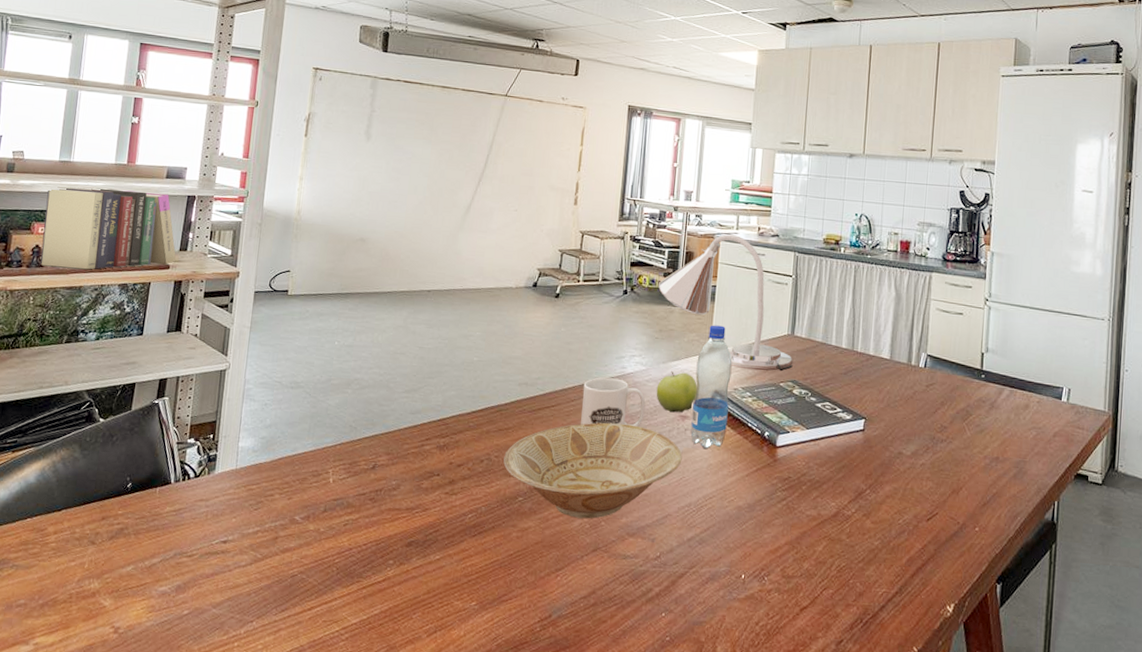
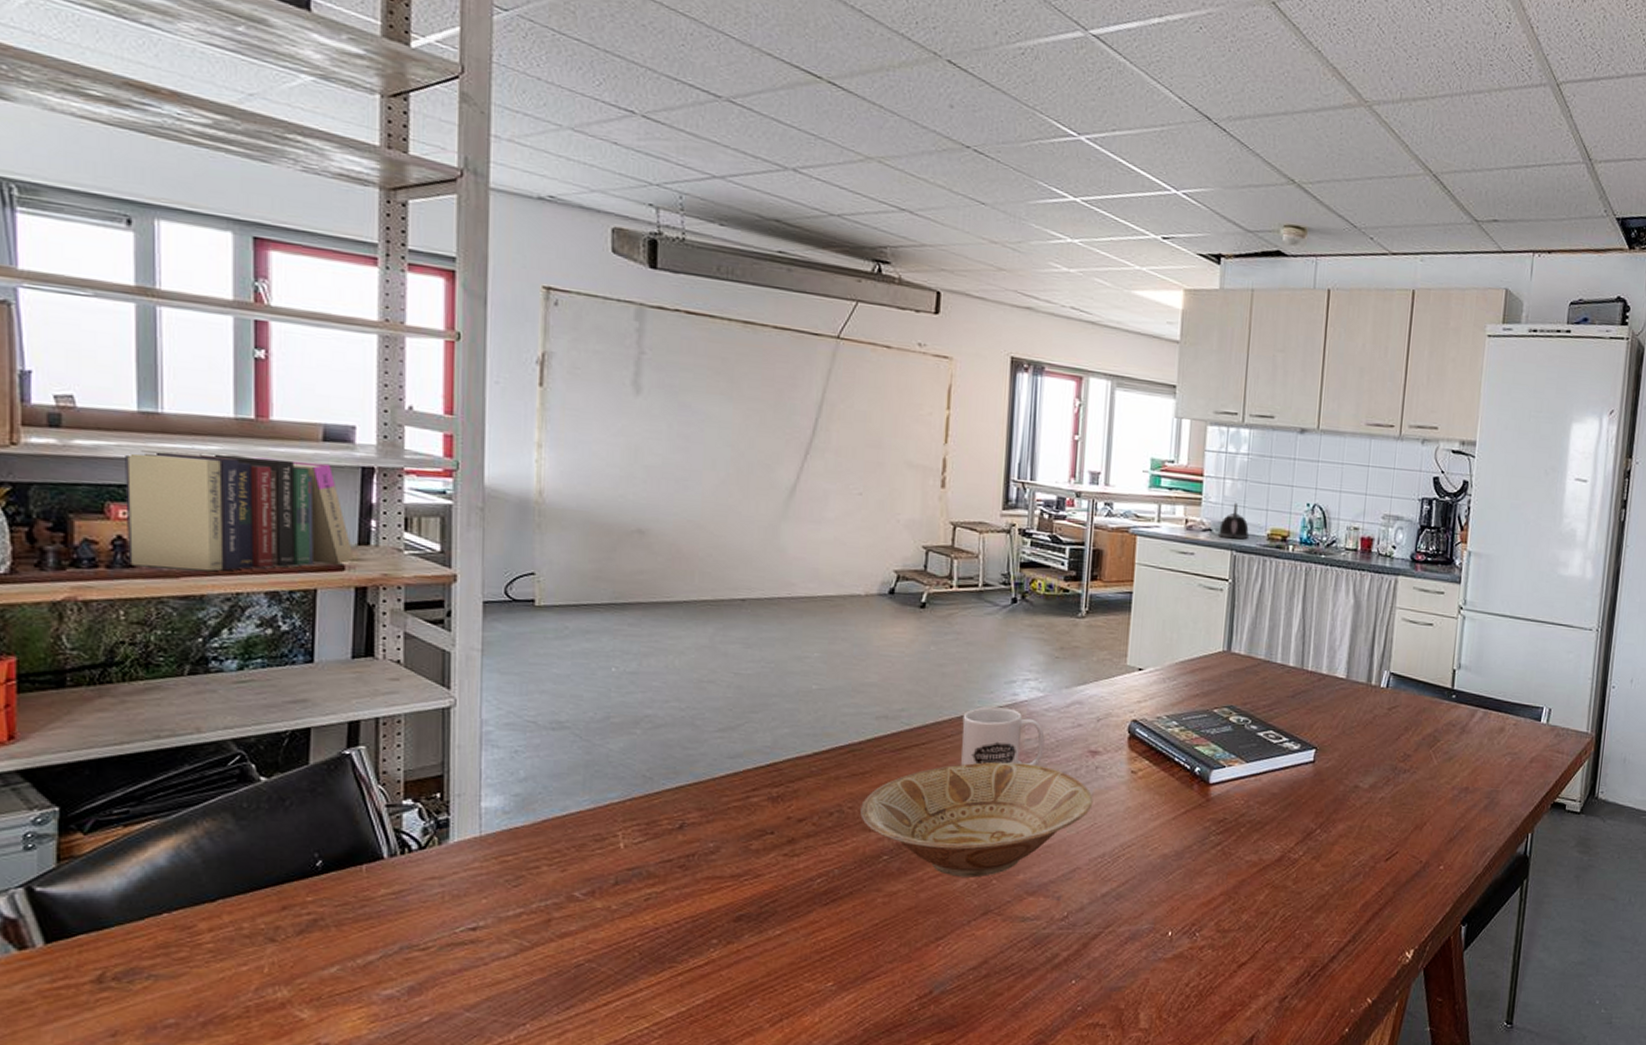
fruit: present [656,370,697,413] -> none [1058,696,1110,748]
table lamp: present [658,234,793,372] -> none [1058,527,1229,696]
bottle: present [690,325,733,450] -> none [1103,640,1155,790]
kettle: none [784,213,809,244] -> present [1218,502,1249,541]

